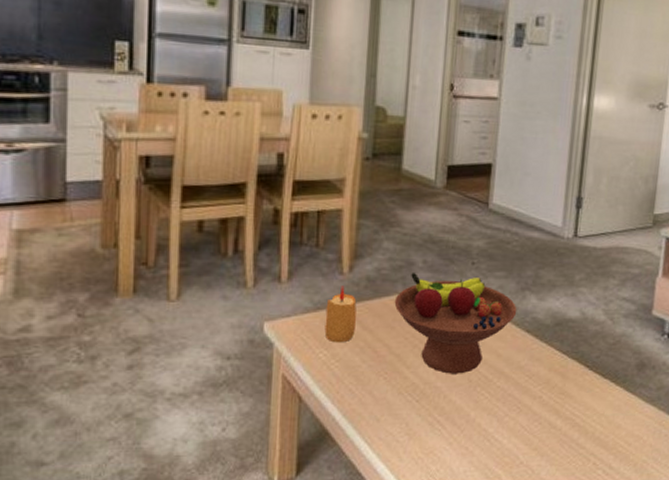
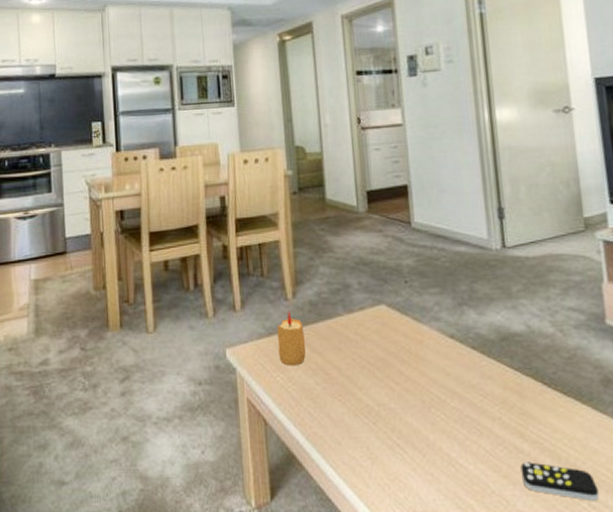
fruit bowl: present [394,272,517,374] -> none [337,294,459,395]
remote control: none [550,436,615,468] -> present [520,462,600,500]

